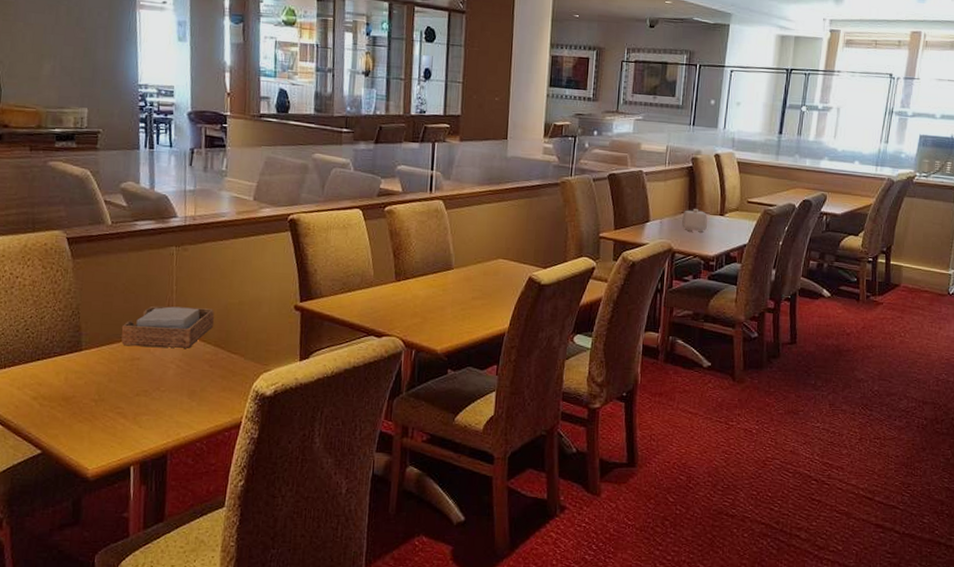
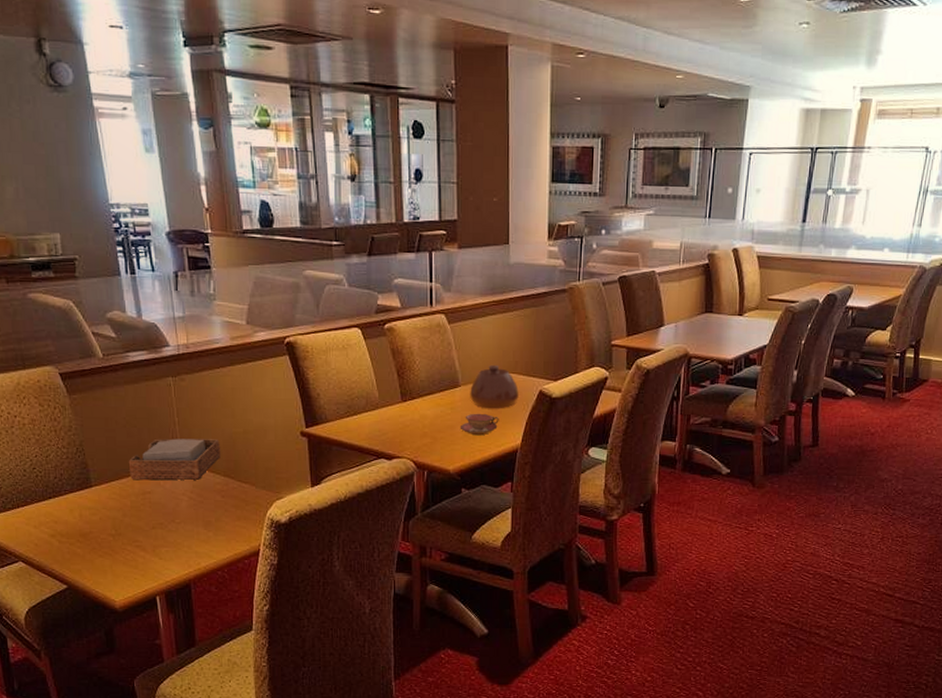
teacup: none [450,295,489,318] -> present [460,413,499,436]
sugar bowl: none [462,249,509,292] -> present [470,364,519,408]
sugar bowl: present [682,208,707,233] -> none [698,309,725,336]

